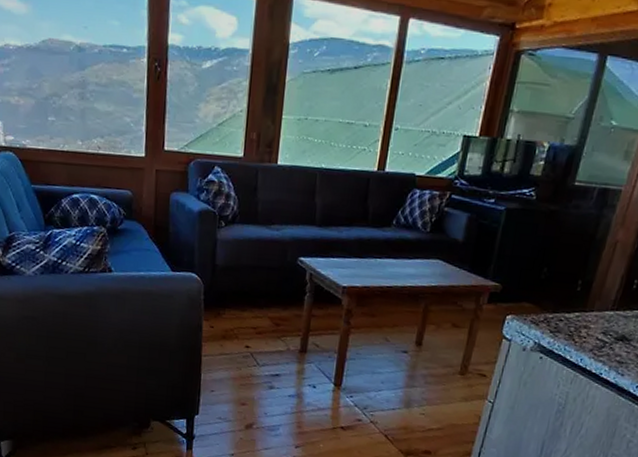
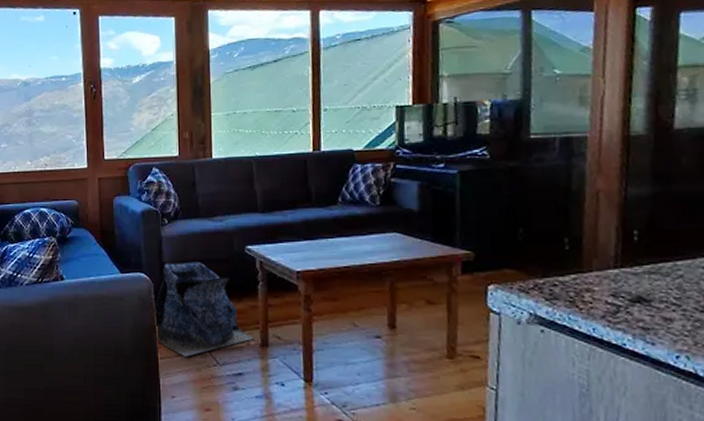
backpack: none [201,266,295,356] -> present [154,262,254,357]

